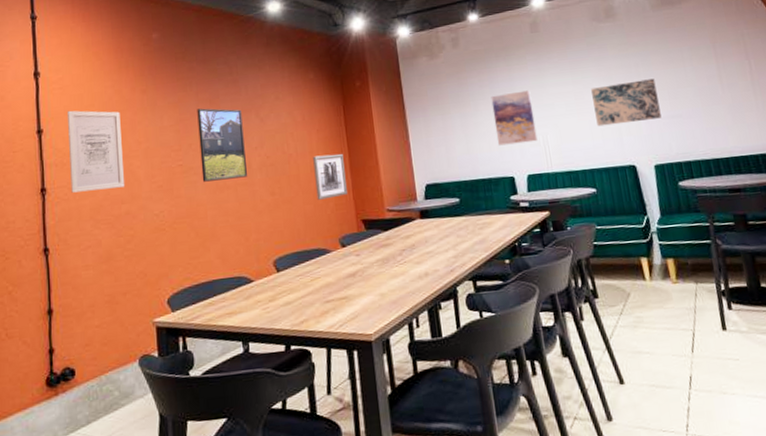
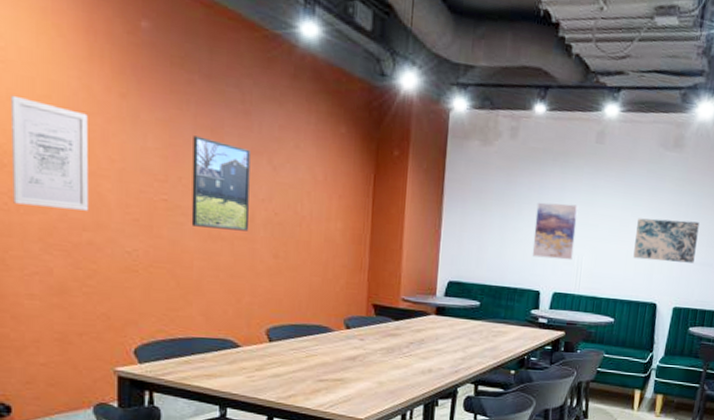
wall art: present [313,154,349,200] -> none [327,224,365,275]

